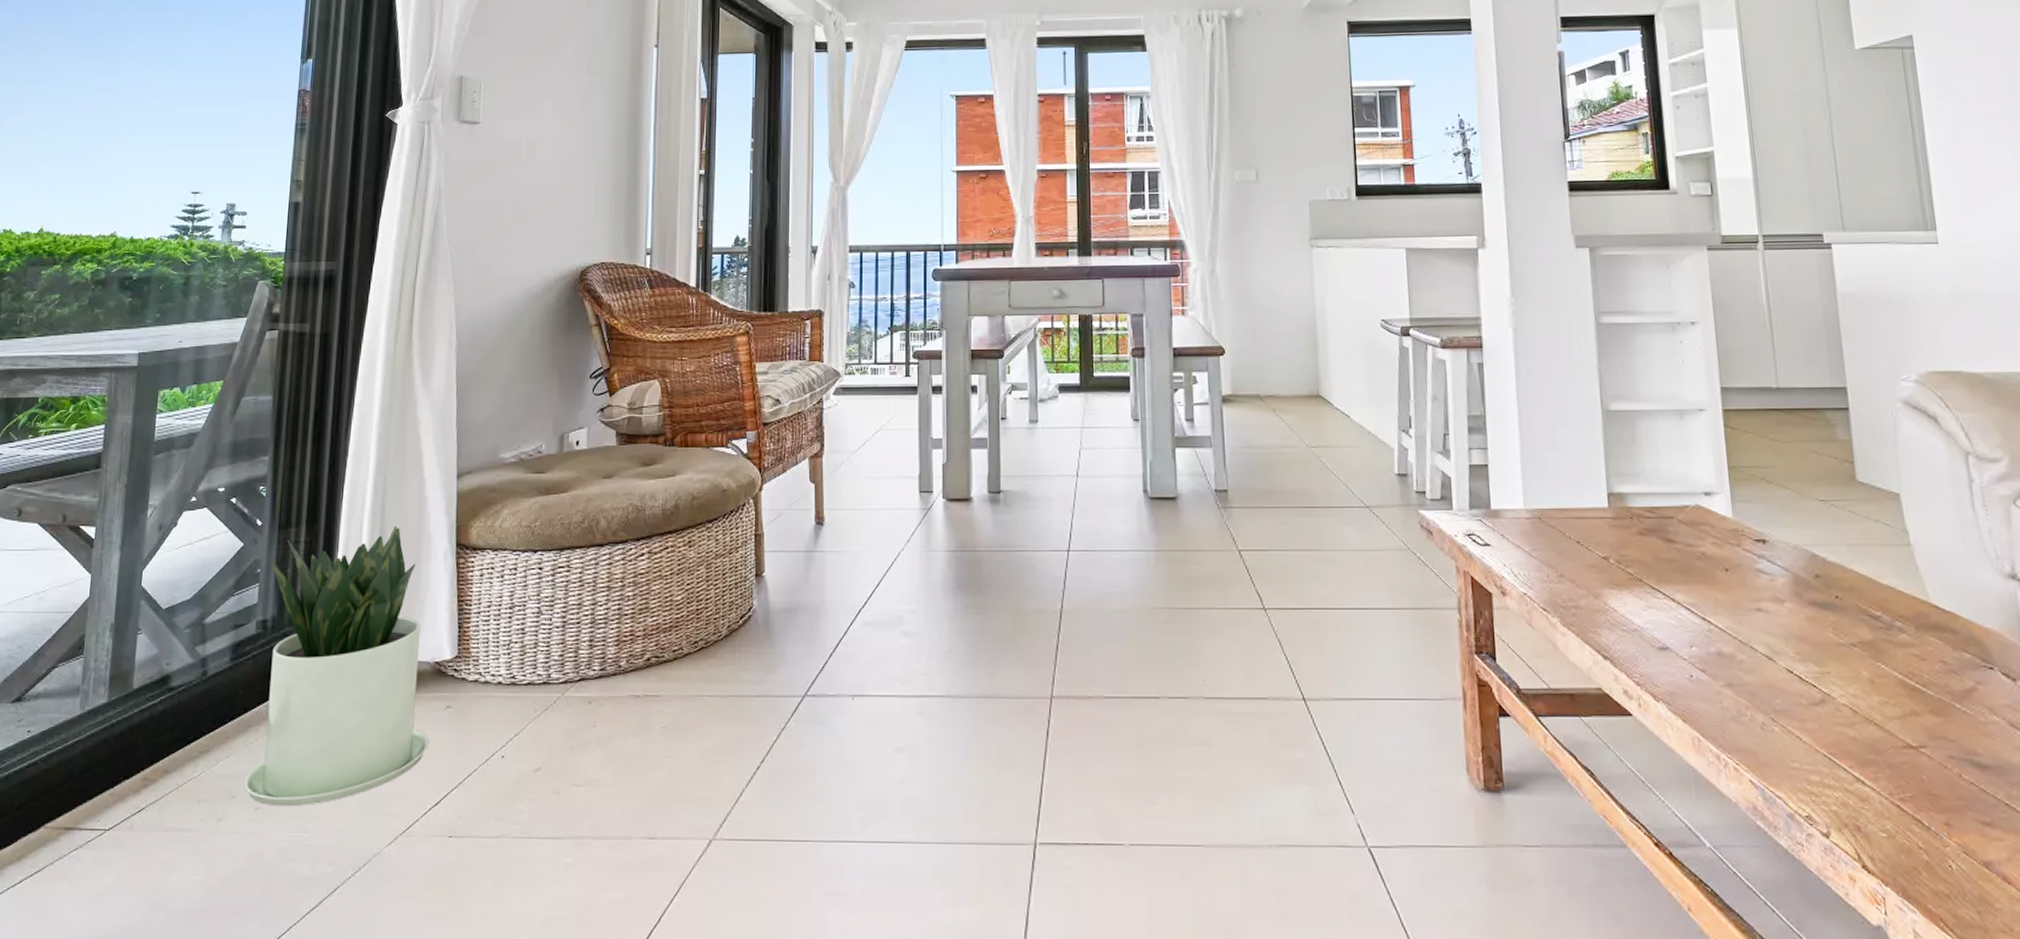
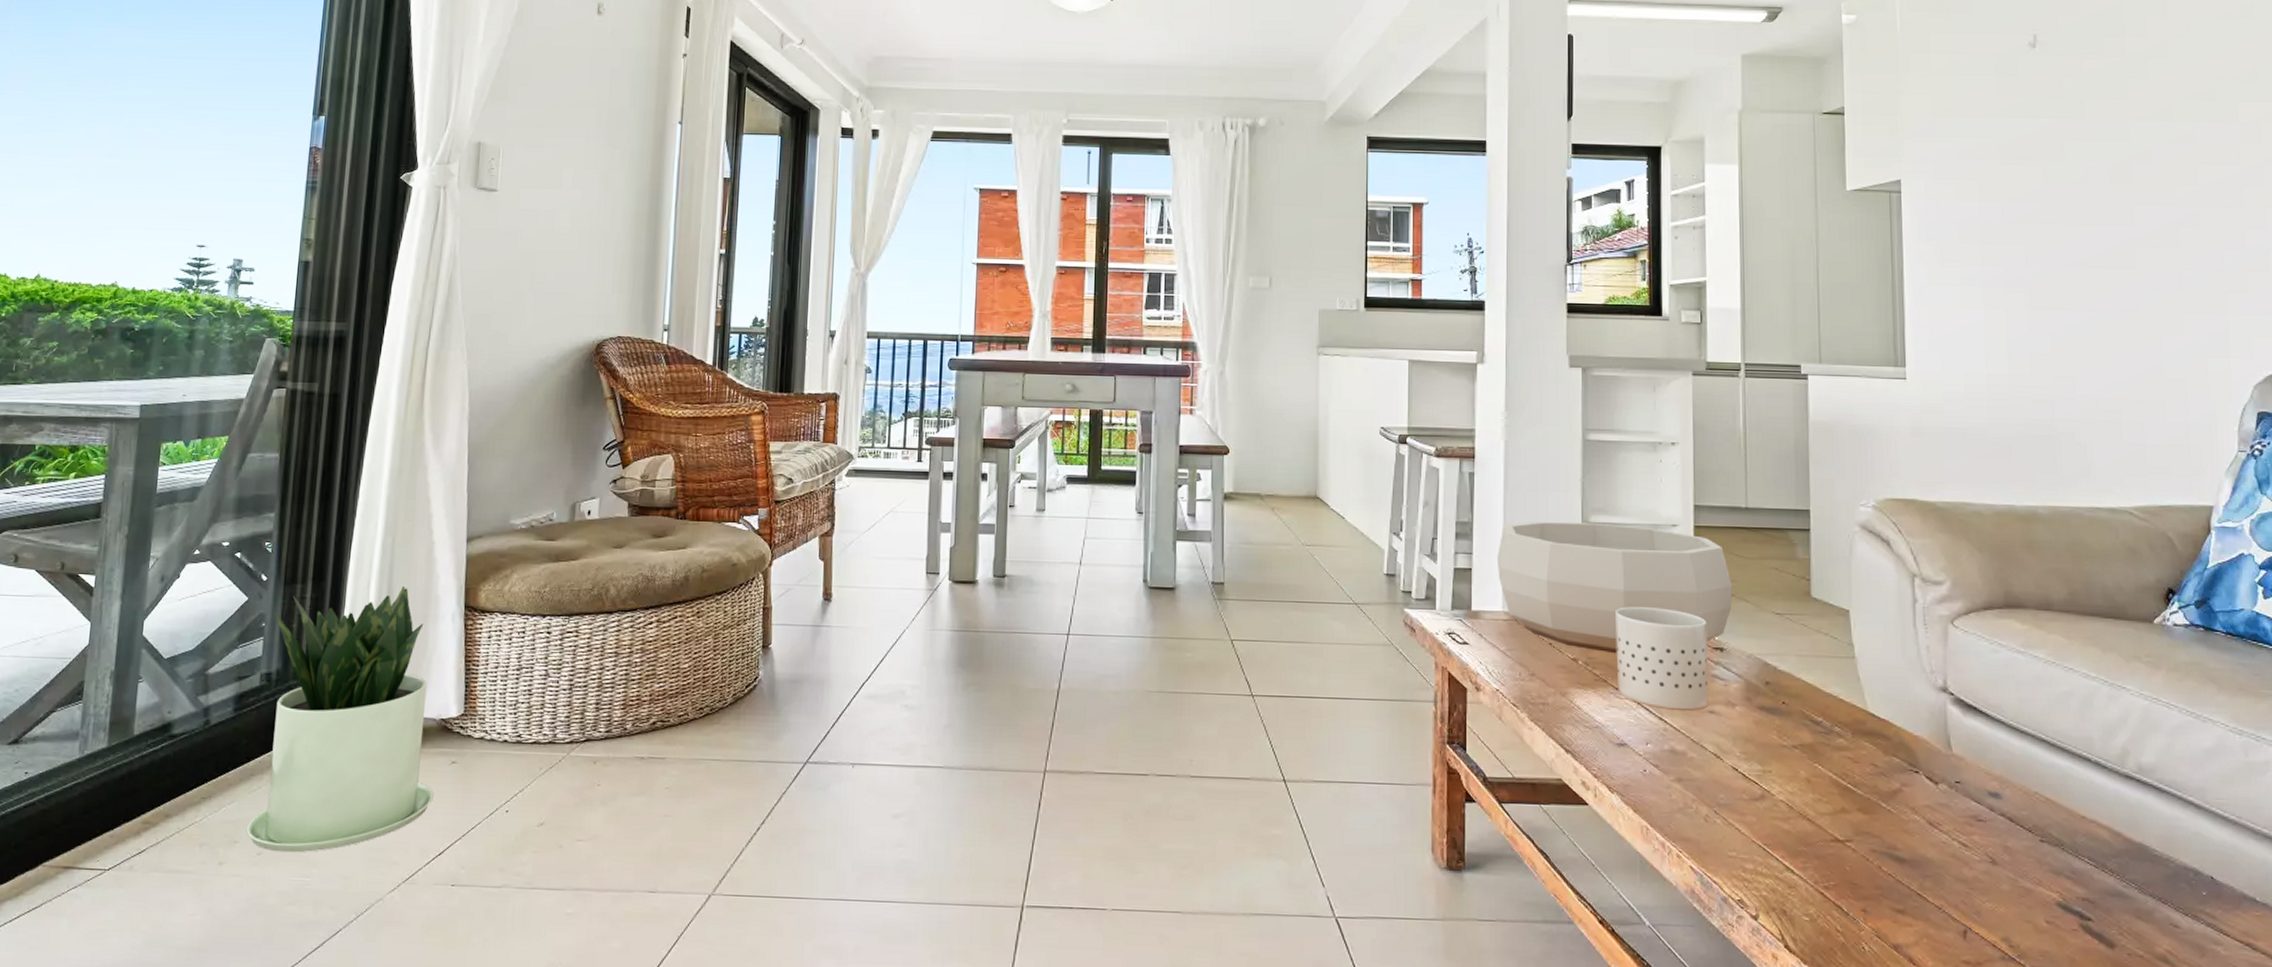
decorative bowl: none [1513,410,1771,550] -> present [1496,521,1733,654]
mug: none [1644,499,1755,609] -> present [1614,607,1709,711]

